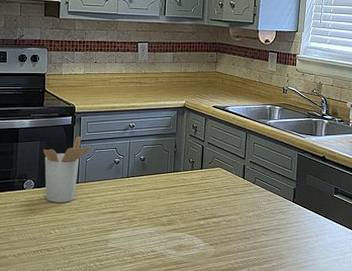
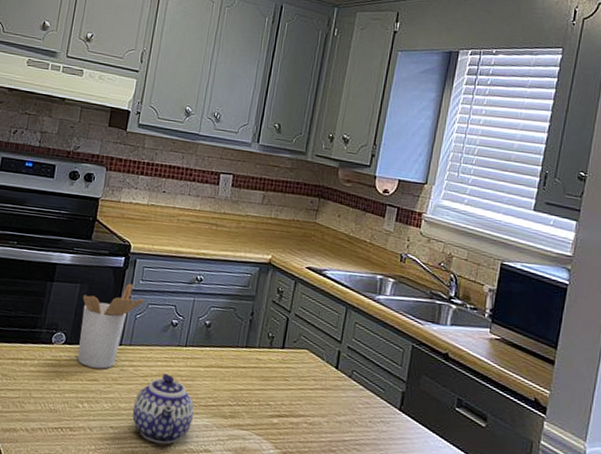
teapot: none [93,199,140,251] -> present [132,373,194,445]

